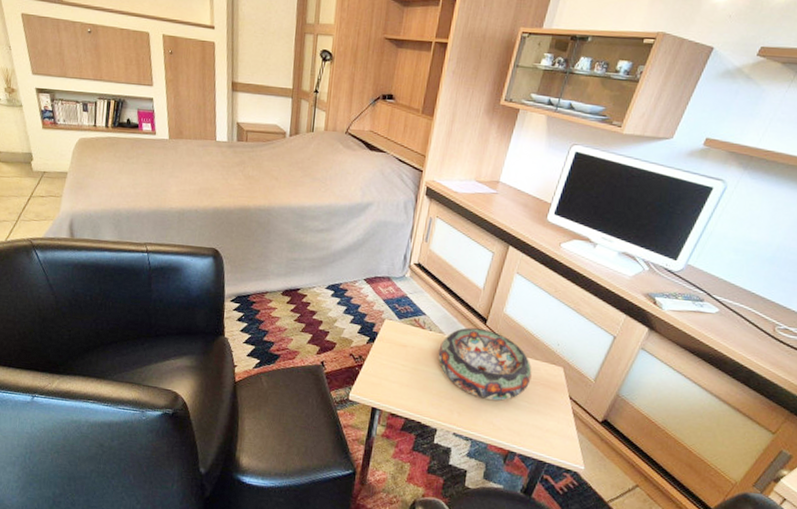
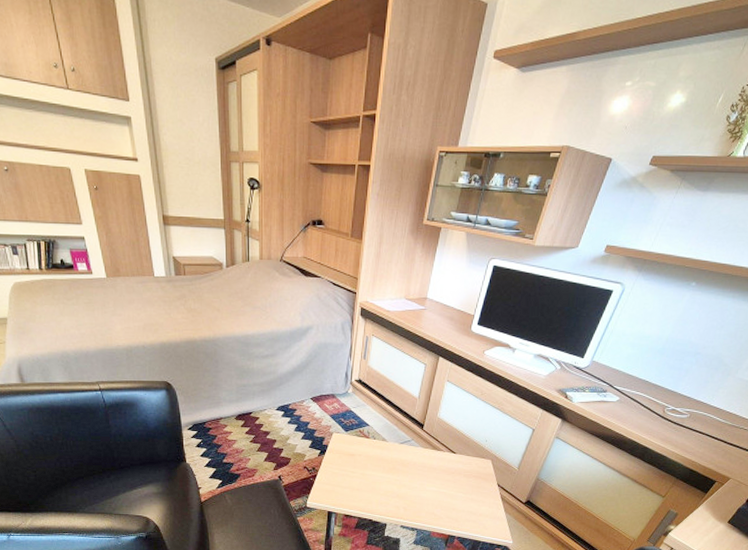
decorative bowl: present [438,327,532,401] -> none [383,433,465,494]

